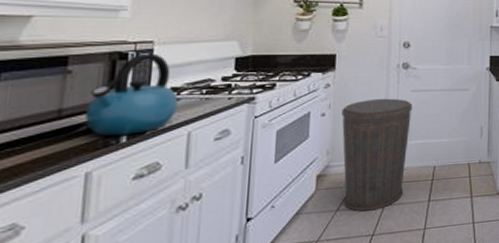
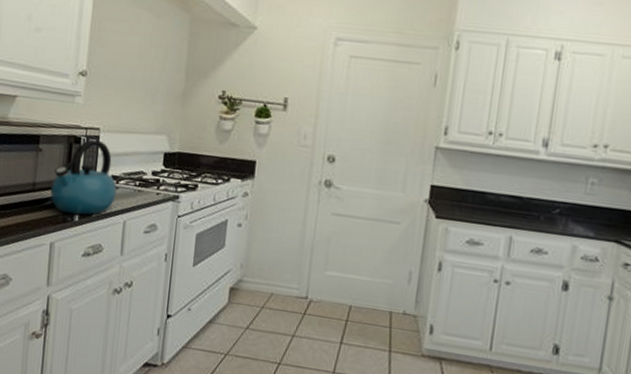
trash can: present [341,98,413,212] -> none [253,216,332,339]

